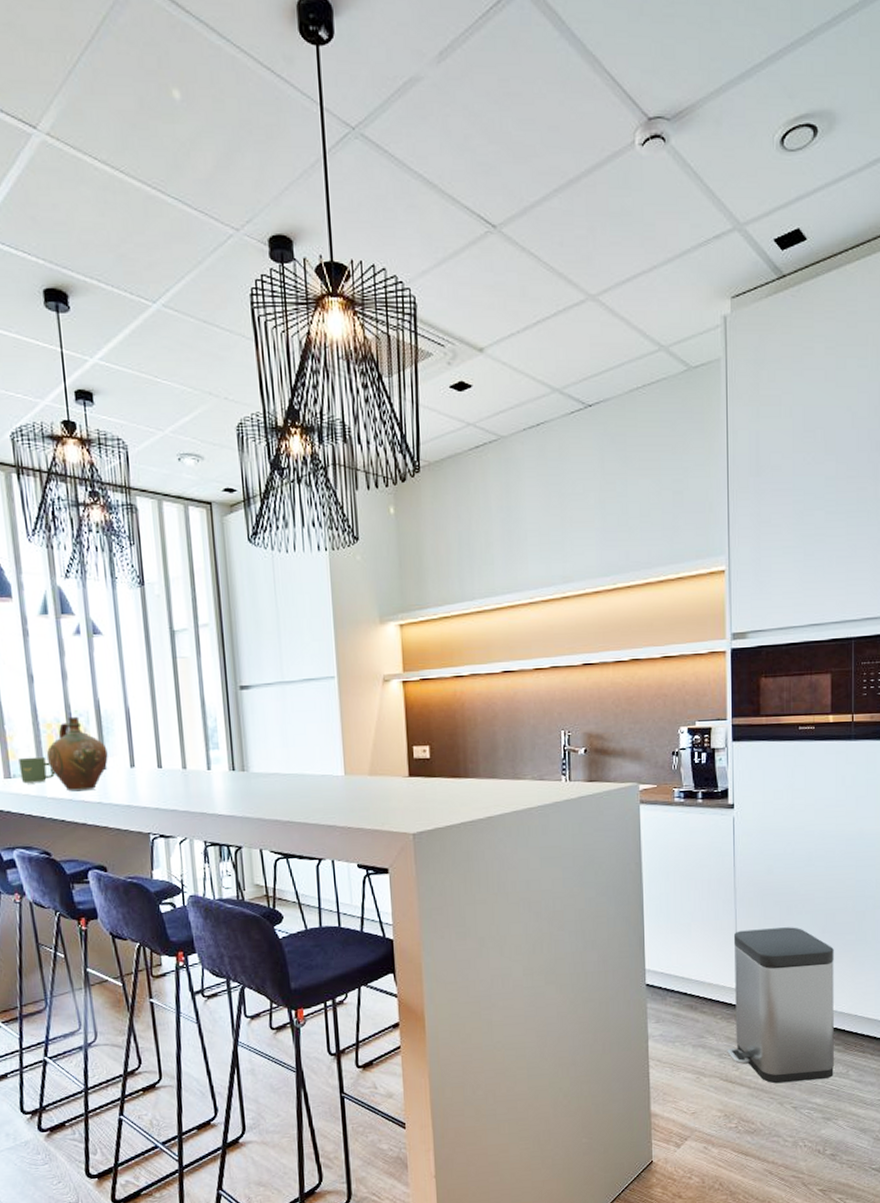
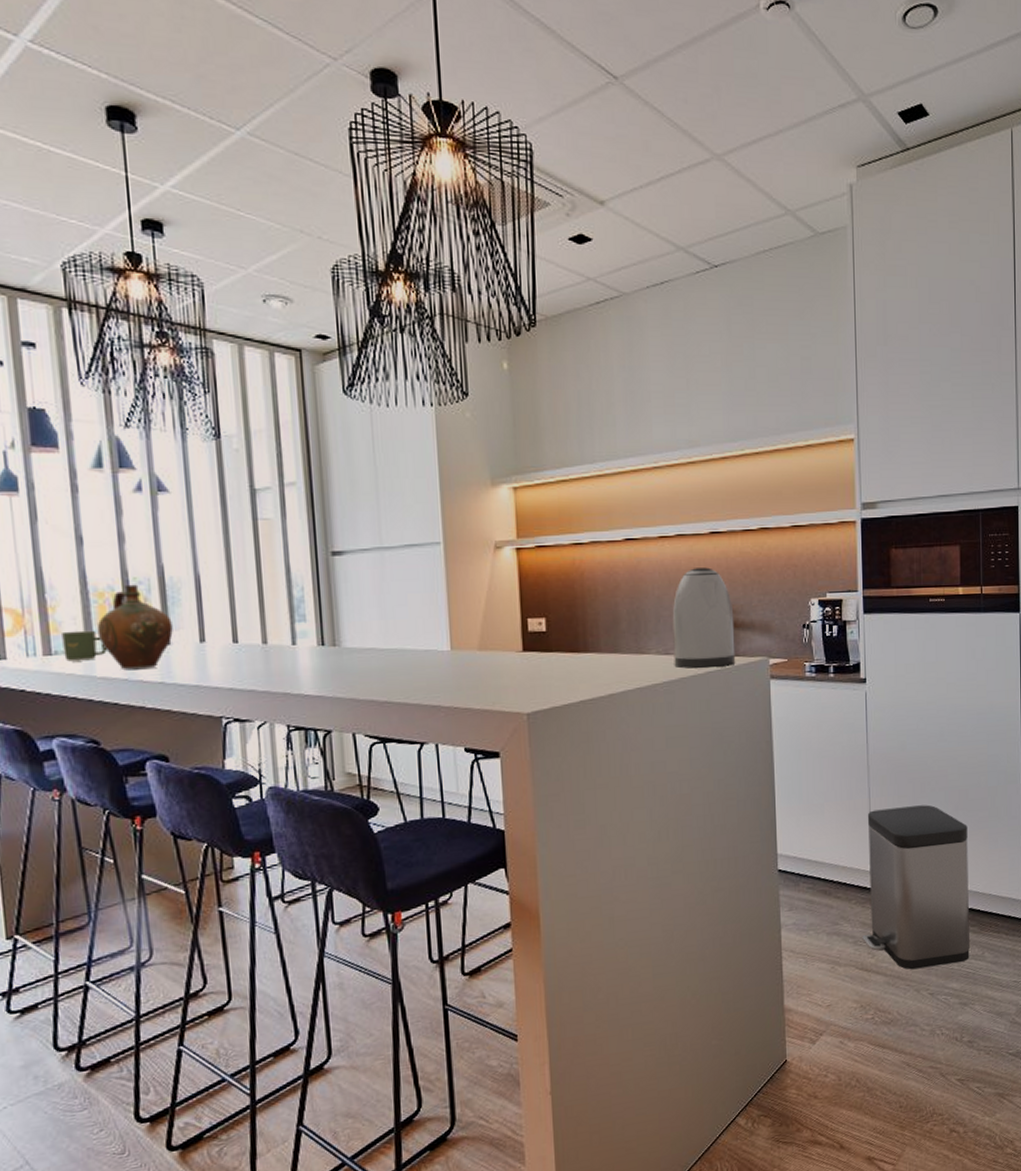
kettle: none [546,697,607,793] -> present [672,567,736,669]

